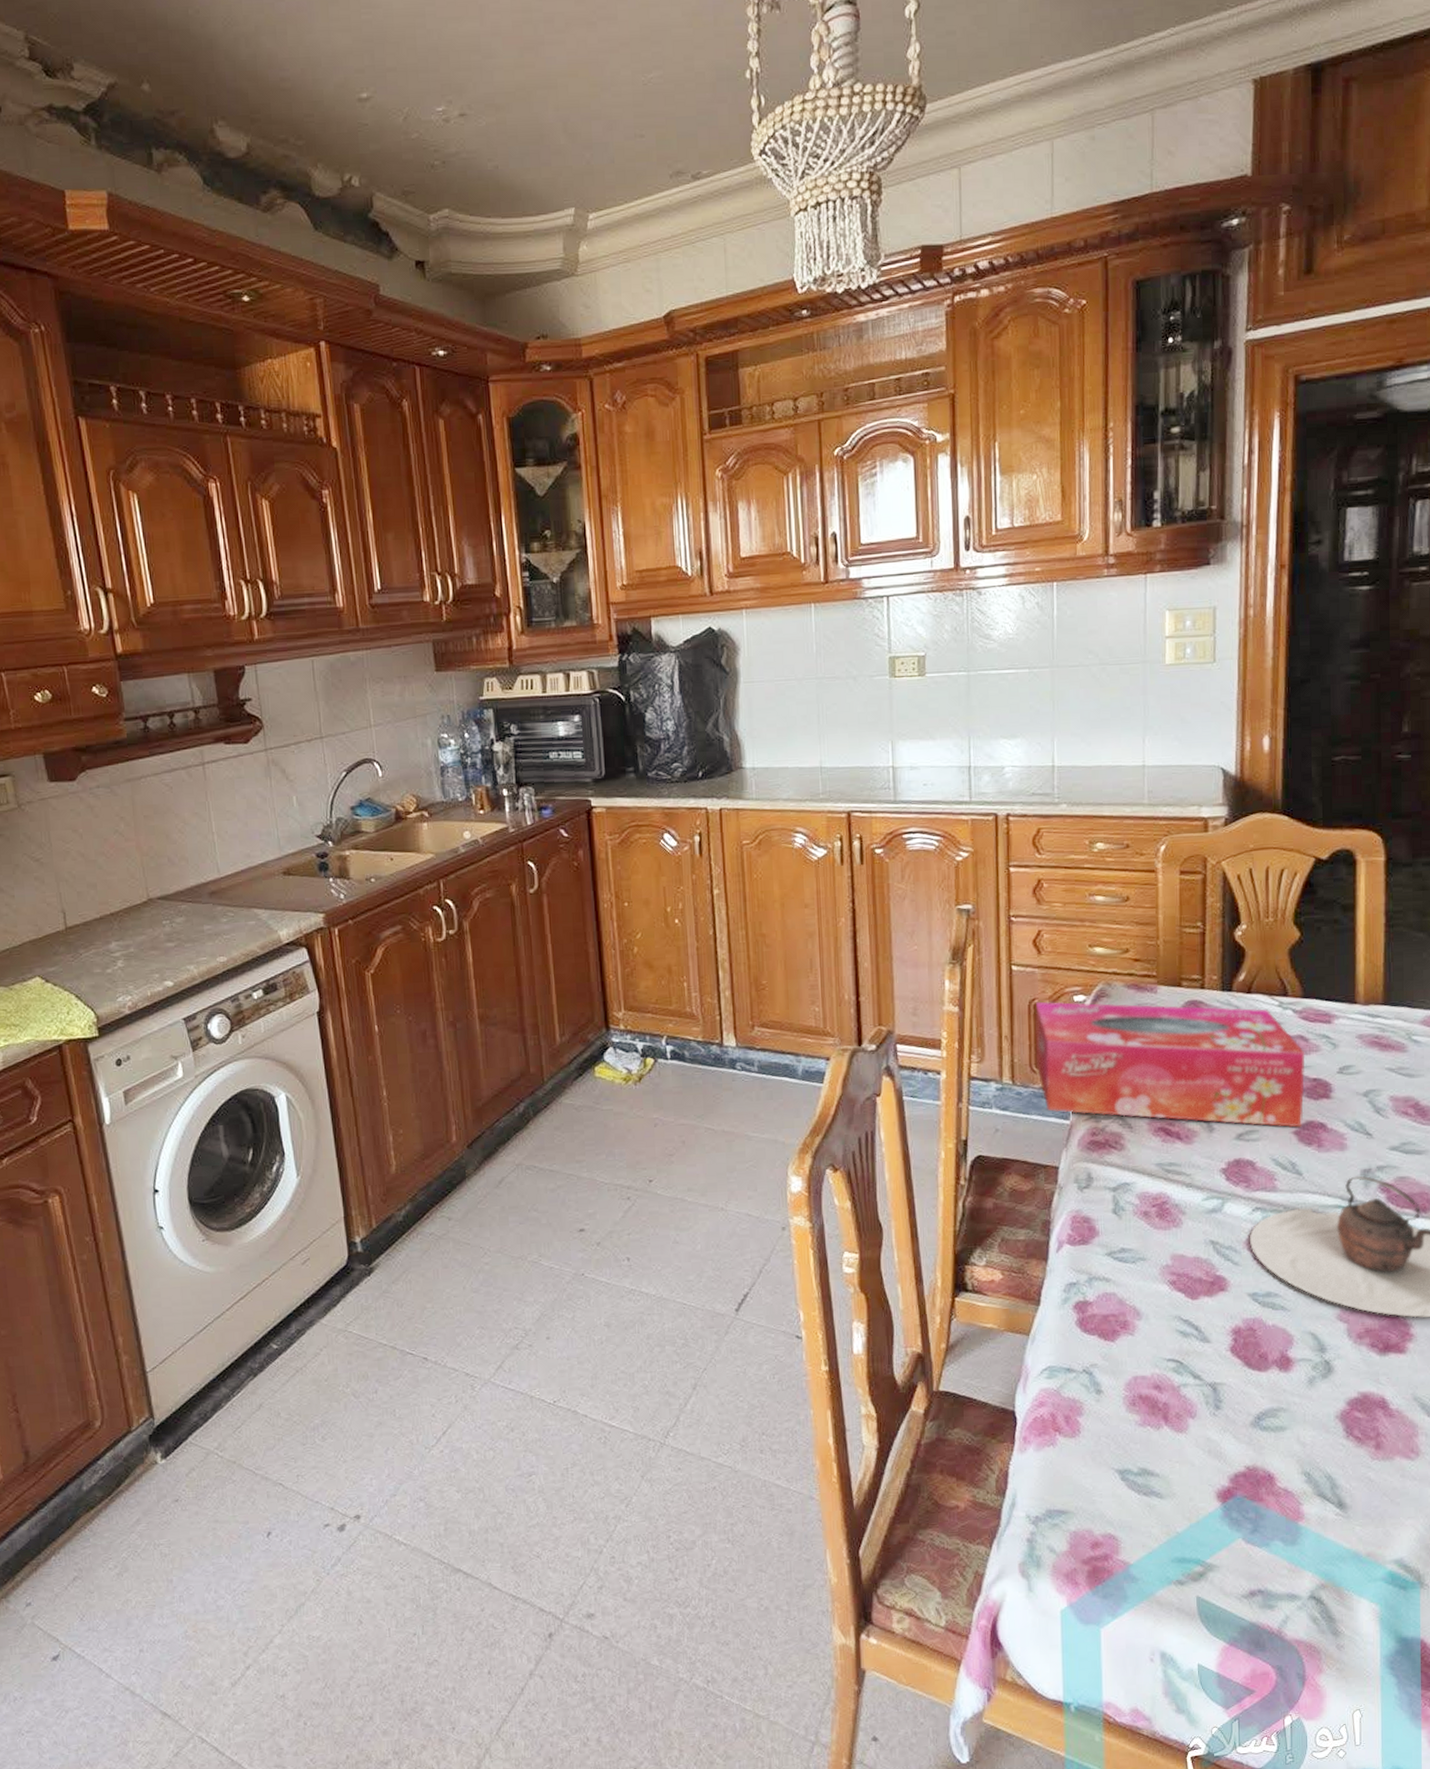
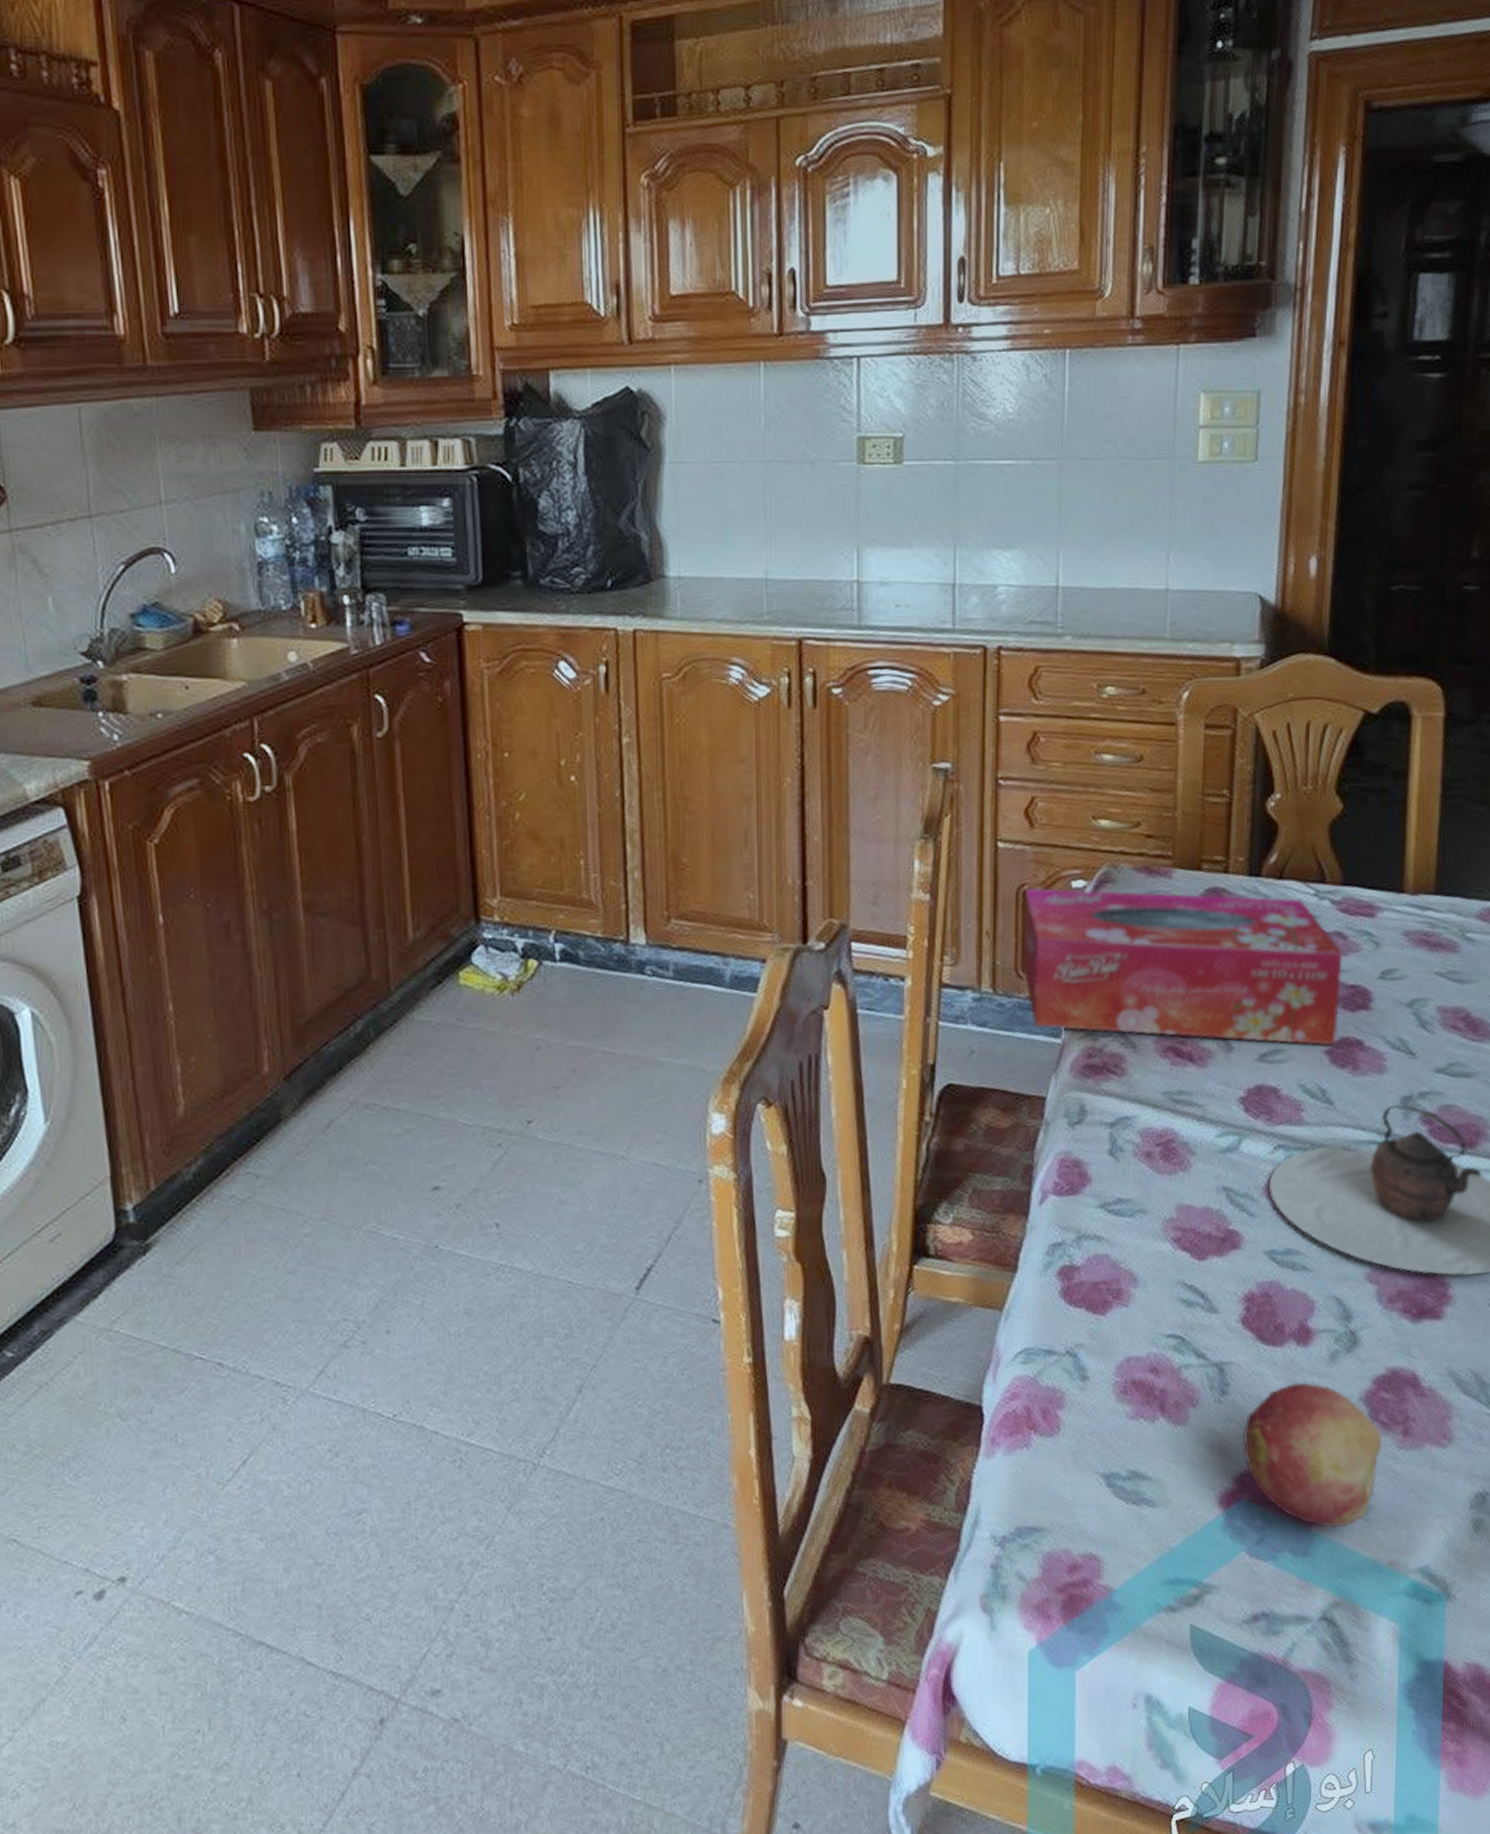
fruit: none [1236,1401,1358,1523] -> present [1243,1382,1382,1529]

